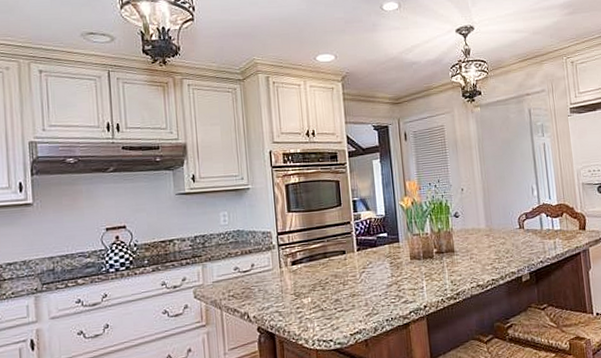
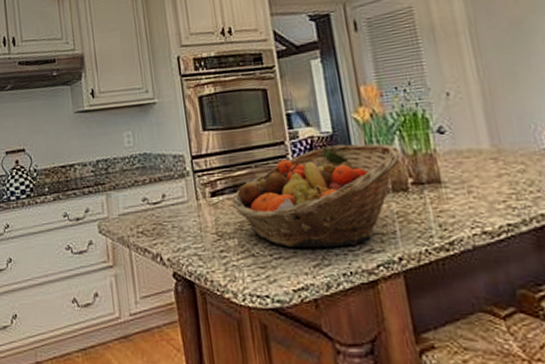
fruit basket: none [307,224,431,303] -> present [231,143,402,248]

